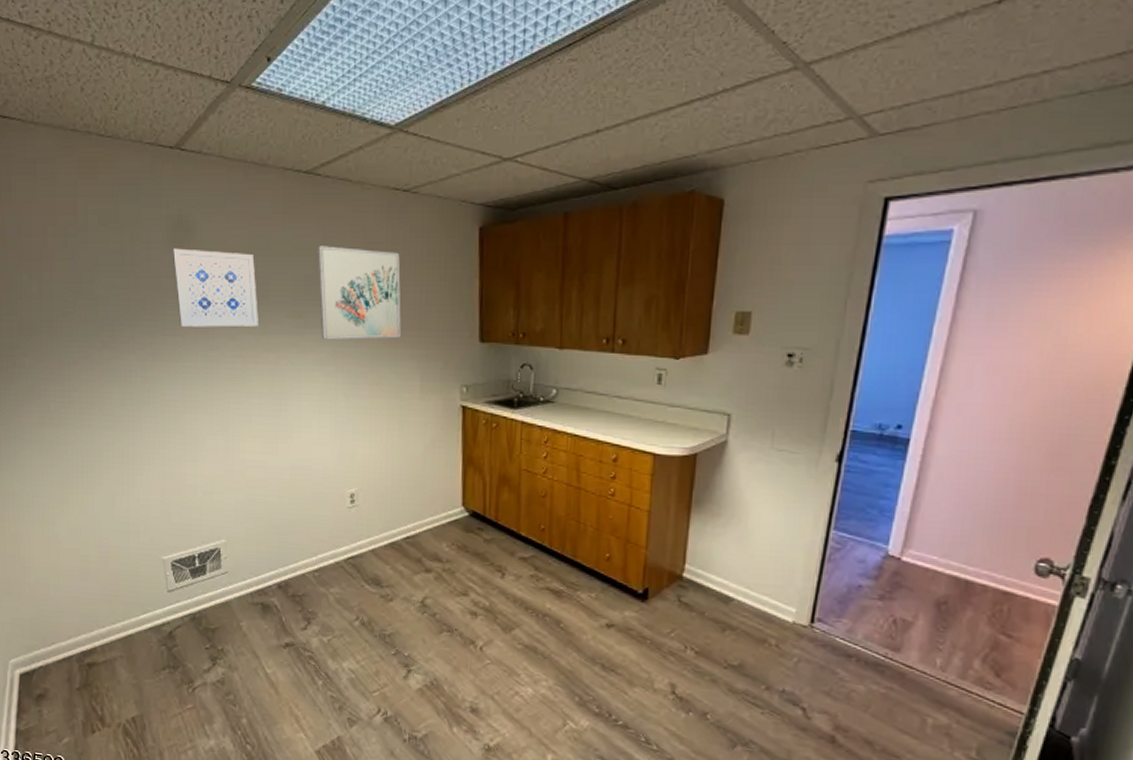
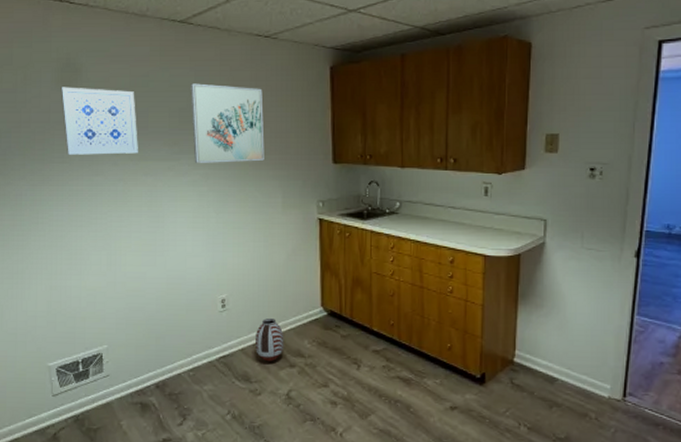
vase: none [388,516,420,566] -> present [256,317,284,362]

